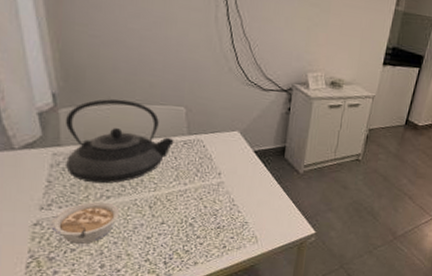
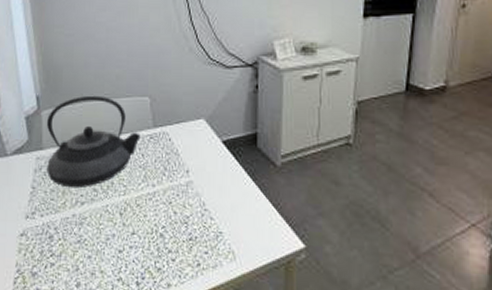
legume: present [51,201,120,244] -> none [34,208,93,258]

